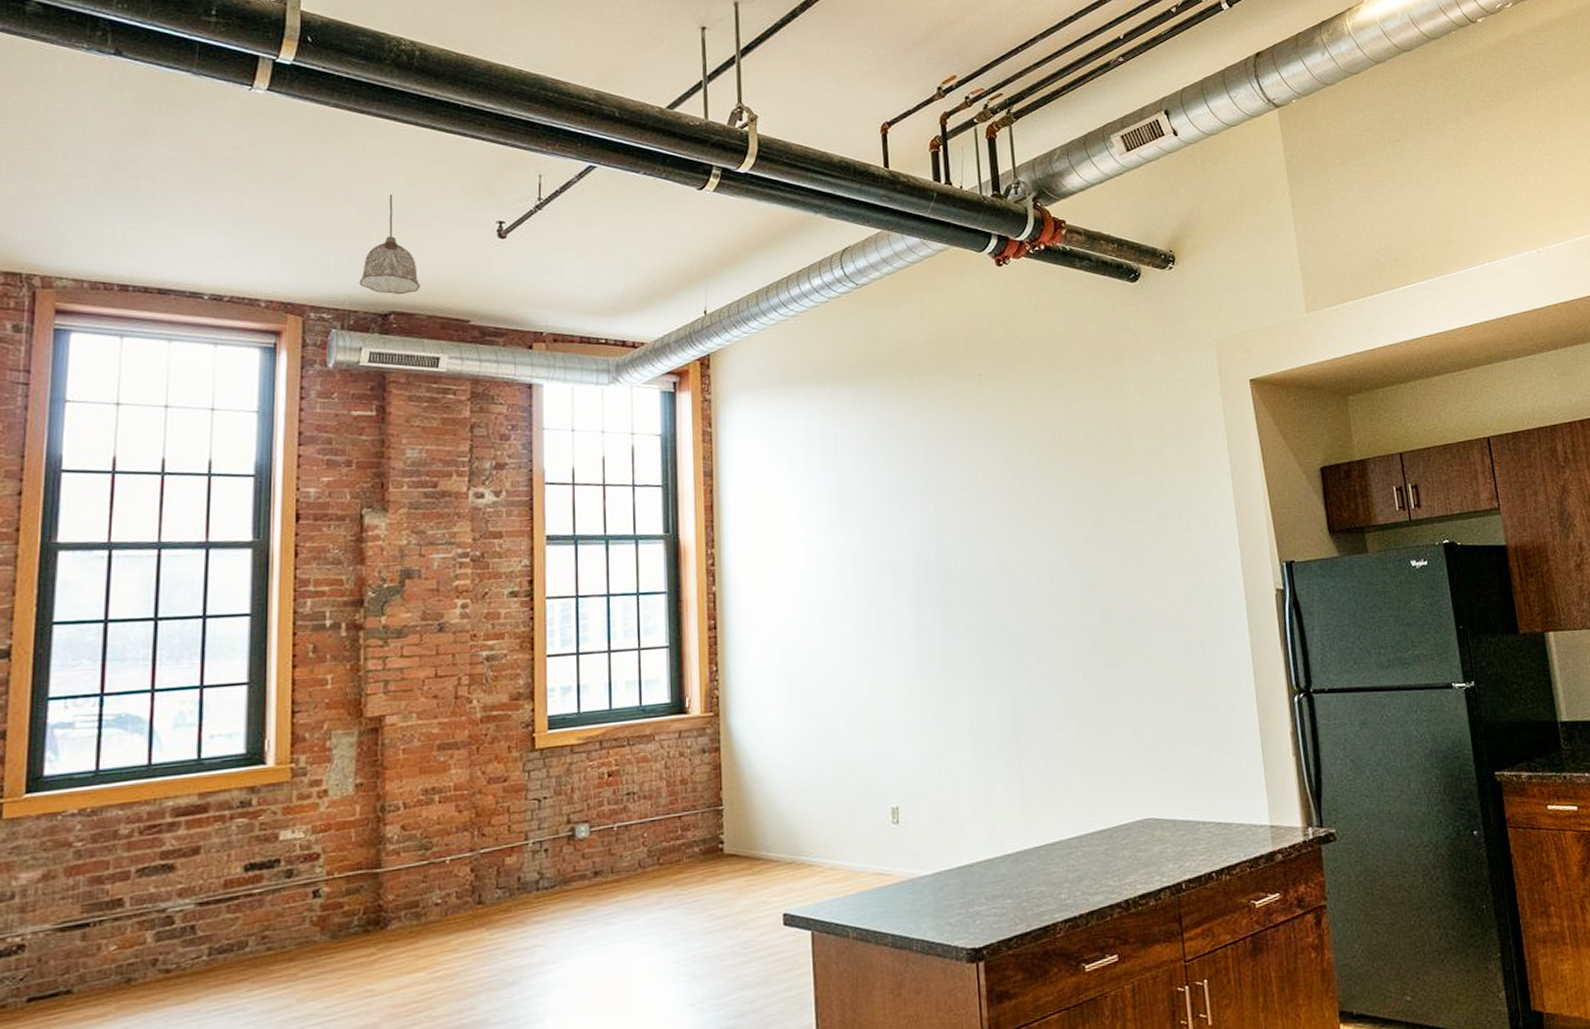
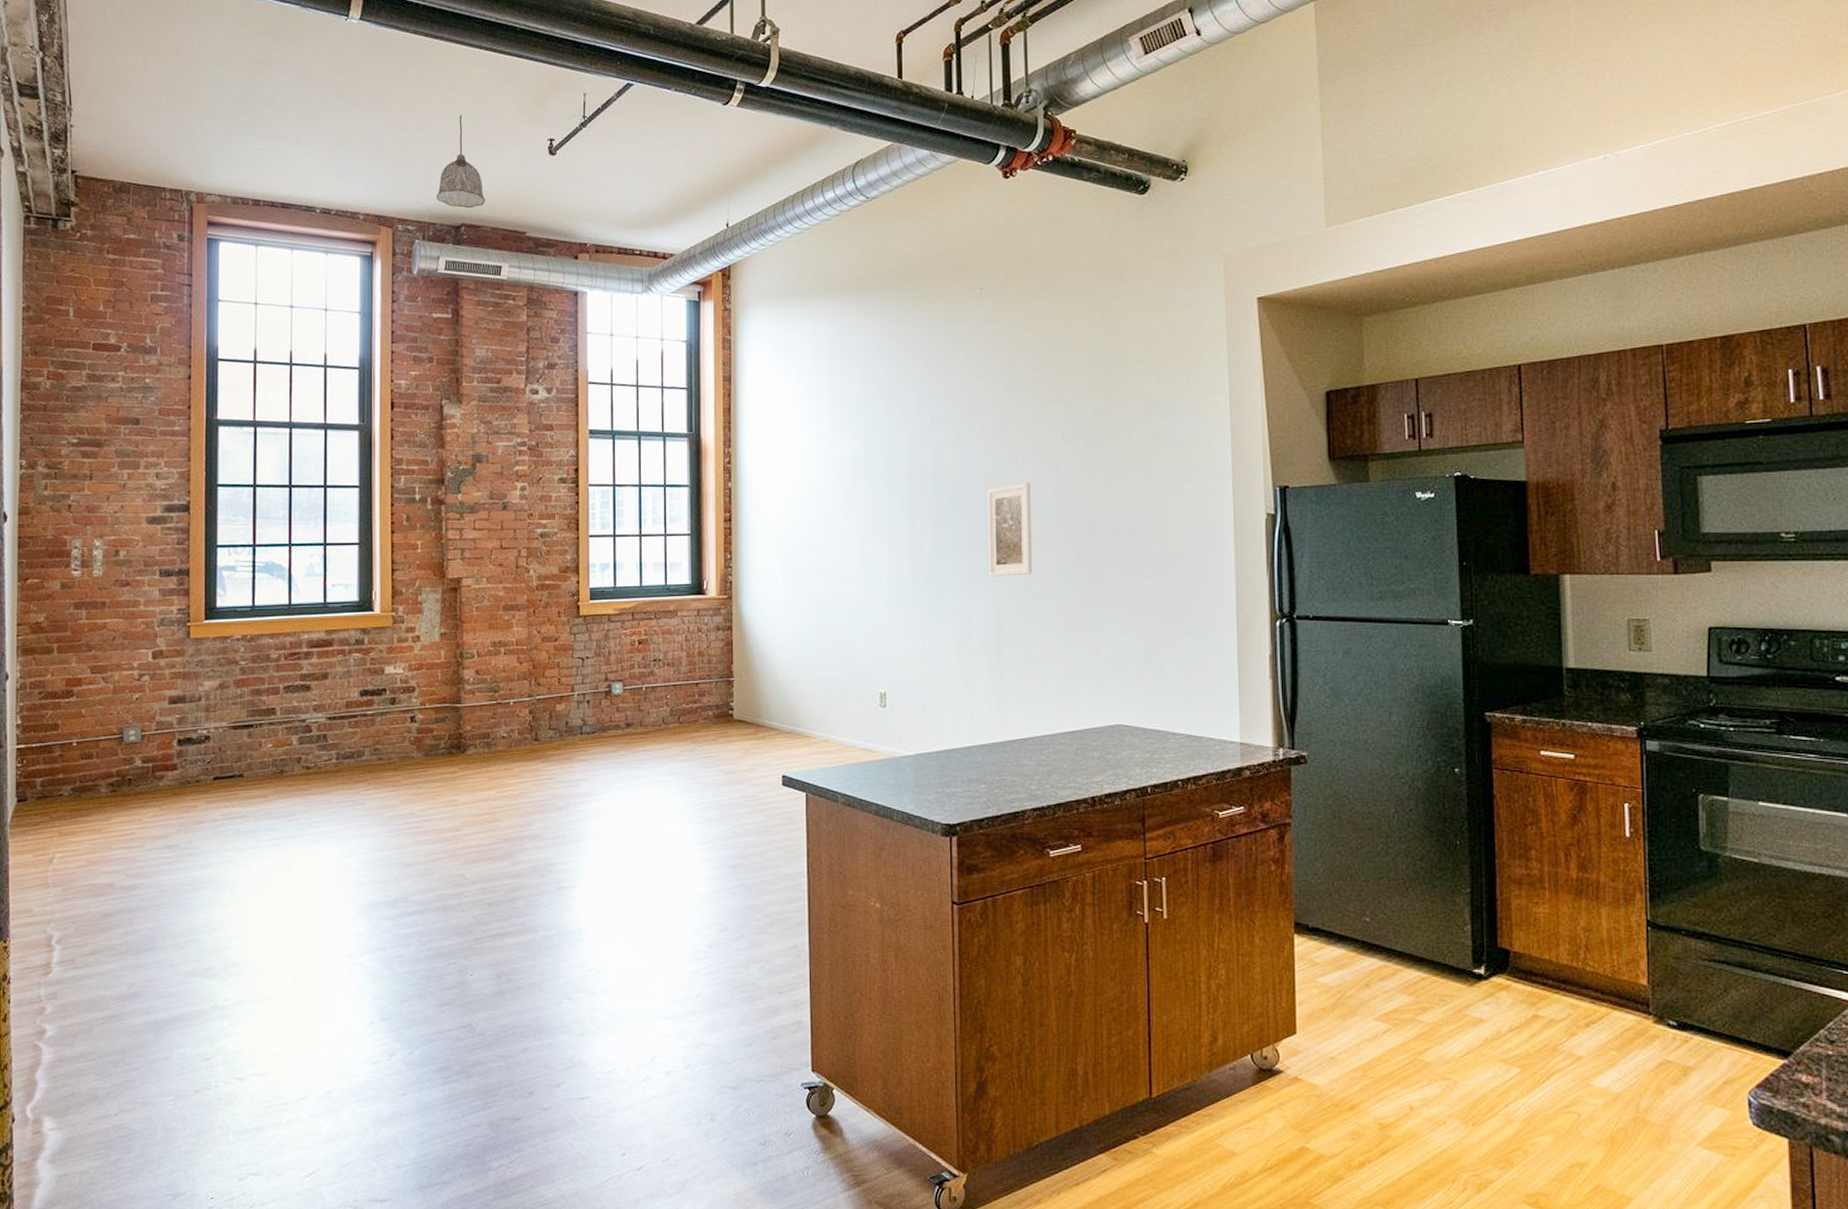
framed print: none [997,570,1049,671] -> present [987,482,1033,577]

